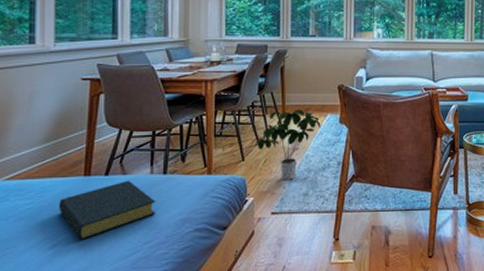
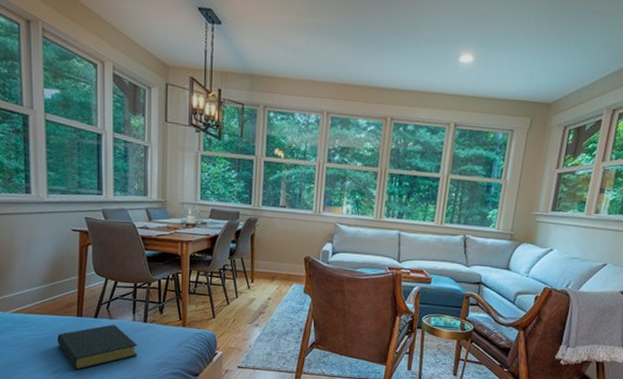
potted plant: present [255,109,321,180] -> none [225,276,286,340]

